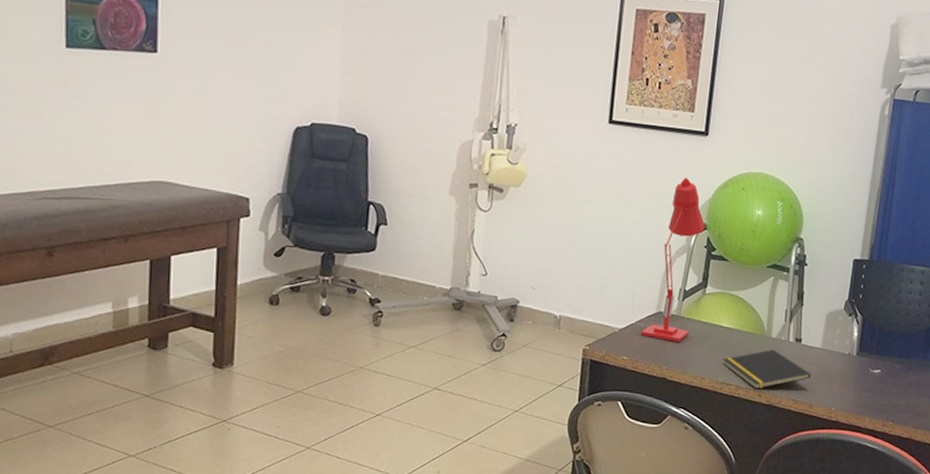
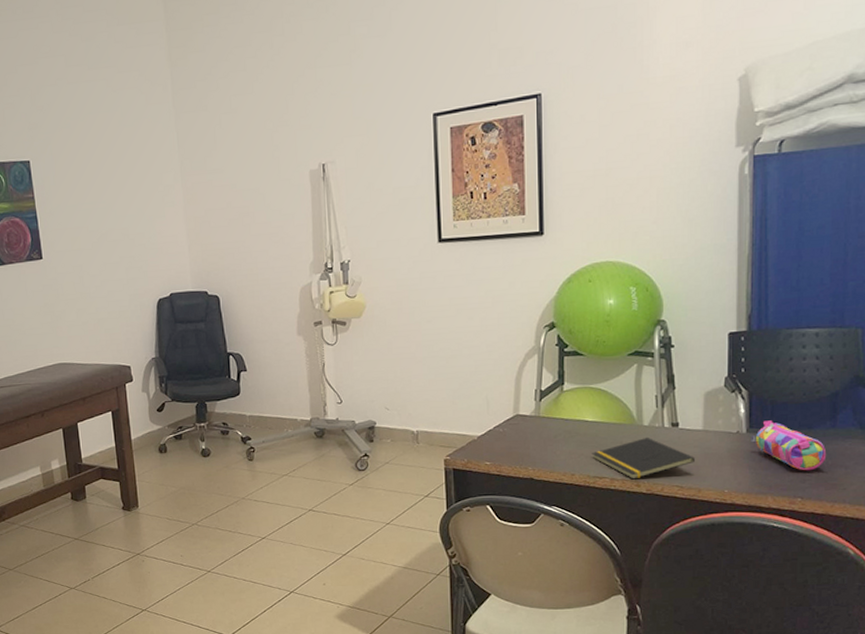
desk lamp: present [640,178,706,342] -> none [500,280,554,442]
pencil case: none [858,346,917,397] -> present [750,420,827,471]

